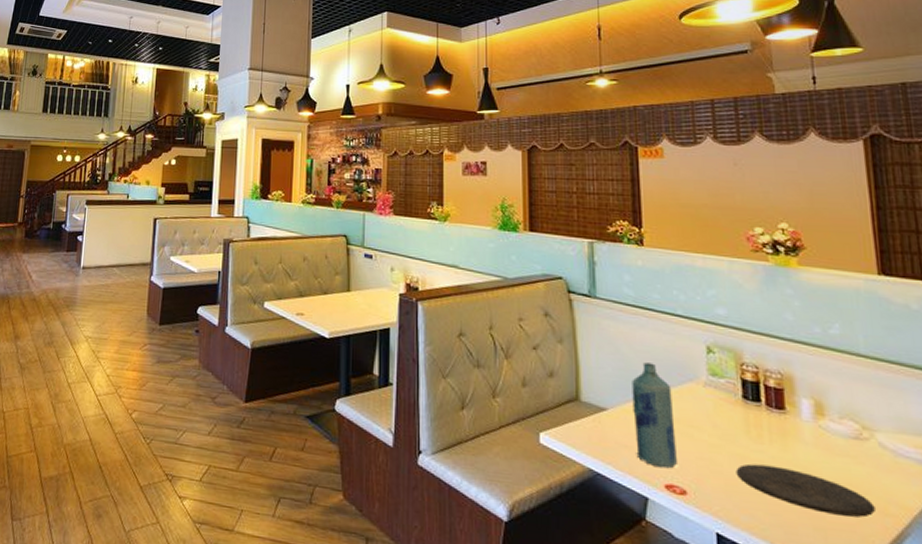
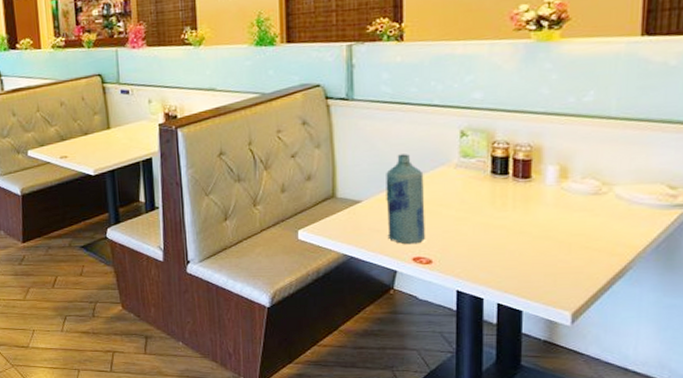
plate: present [735,463,875,518] -> none [479,228,603,261]

